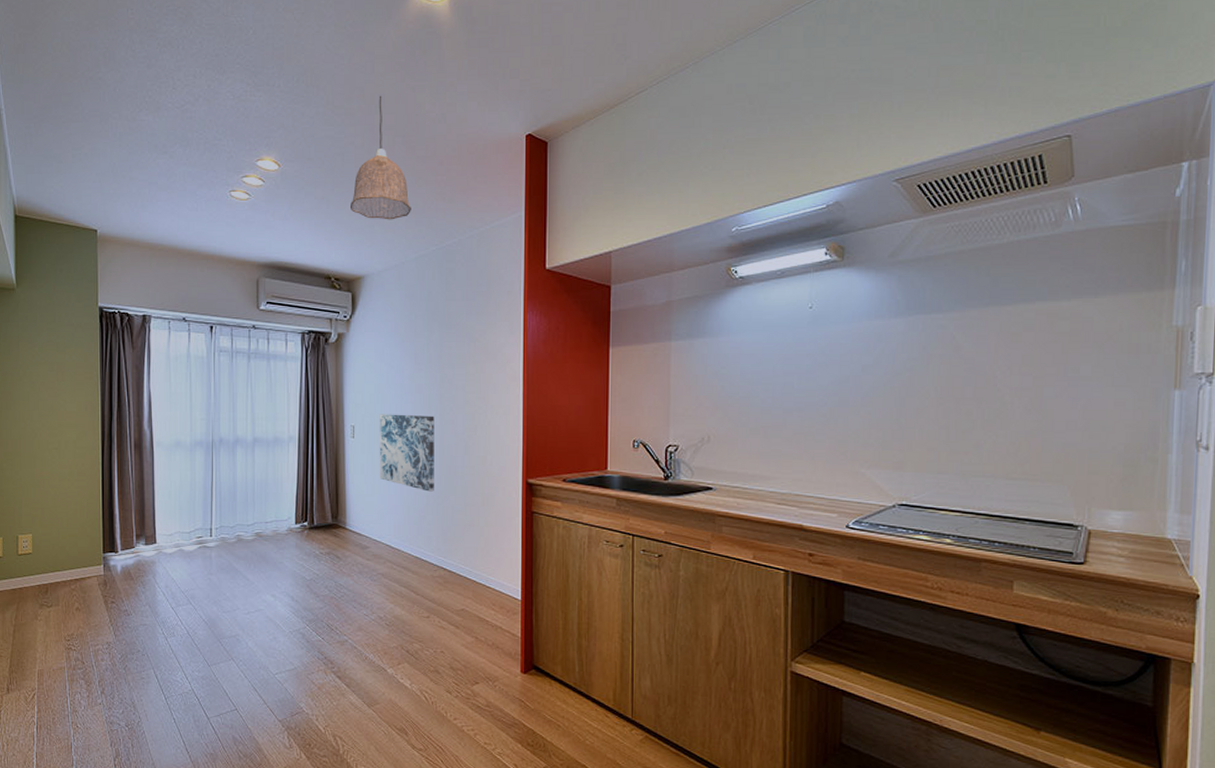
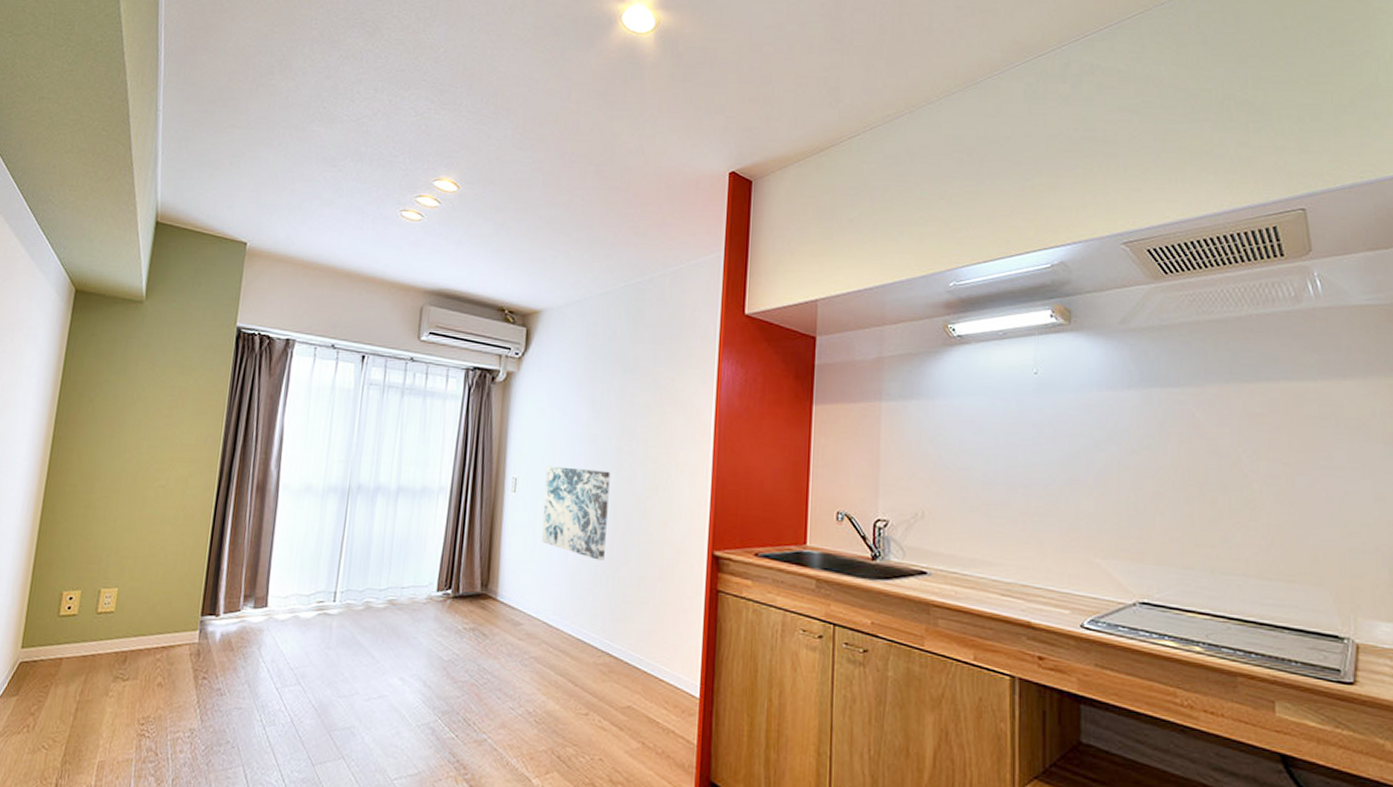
pendant lamp: present [351,95,411,220] -> none [533,122,600,252]

